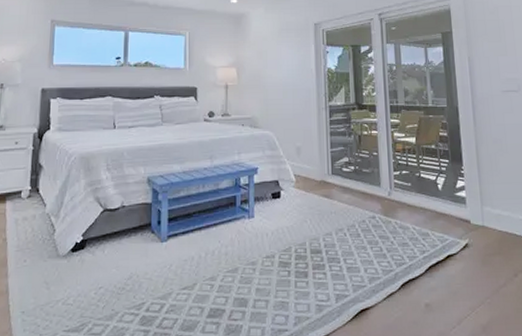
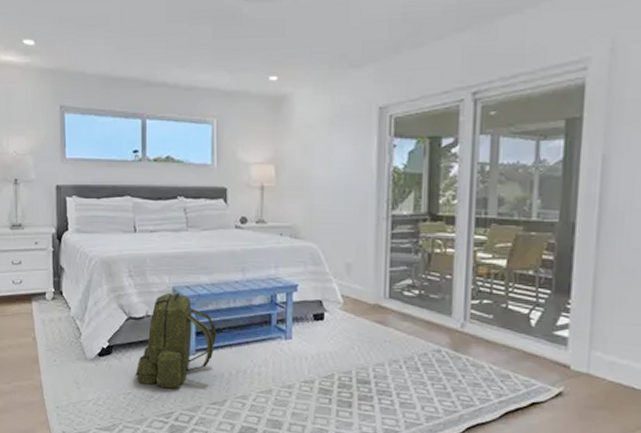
backpack: none [108,182,188,278] -> present [135,292,217,389]

